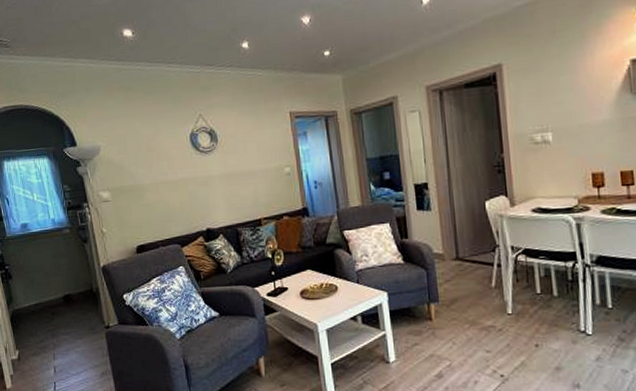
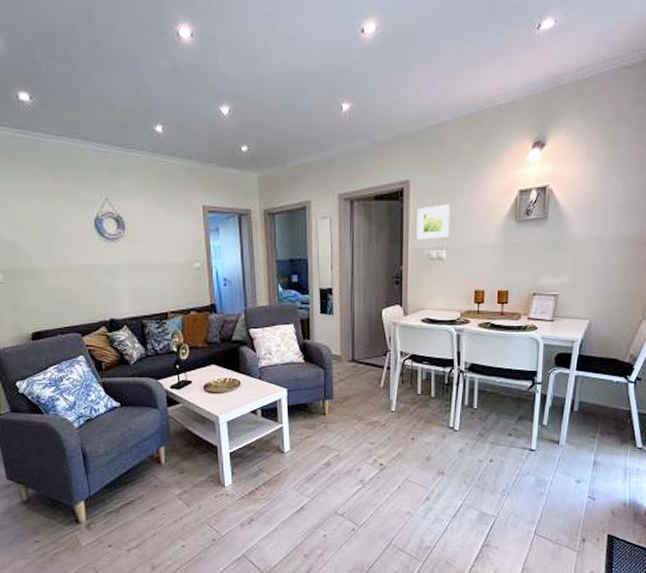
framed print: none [514,83,553,124] -> present [417,204,451,240]

